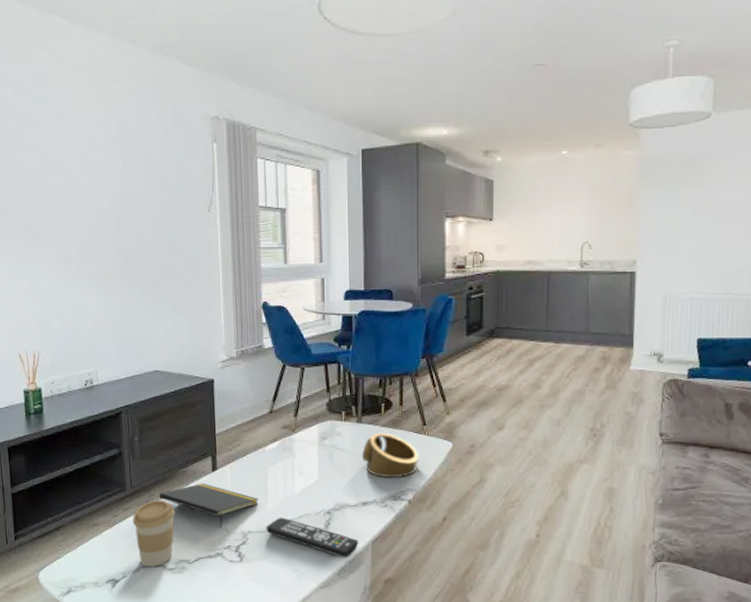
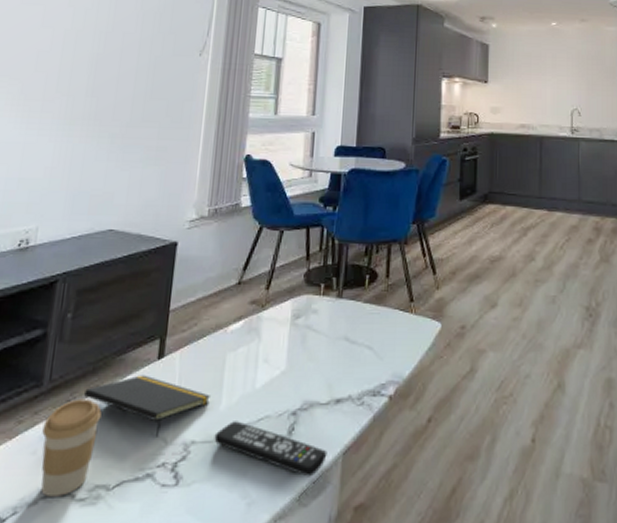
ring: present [361,433,420,479] -> none [339,311,405,368]

